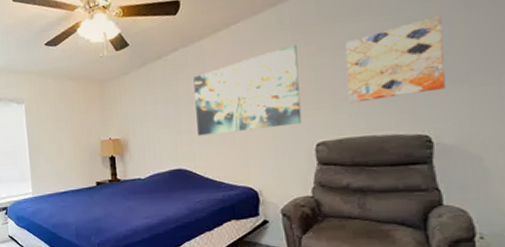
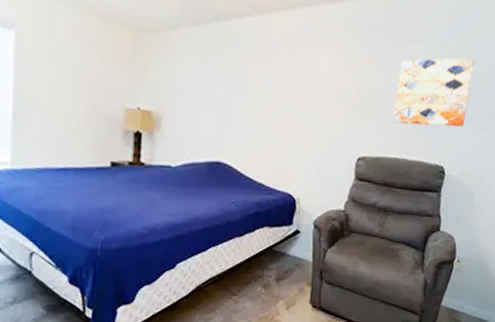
wall art: present [193,44,302,136] -> none [246,48,361,135]

